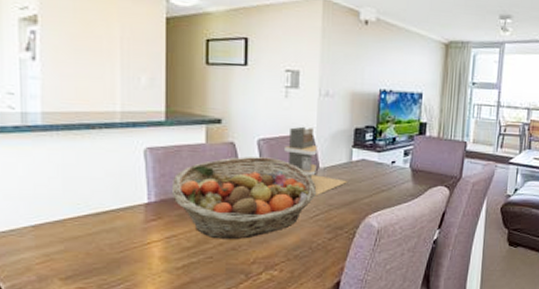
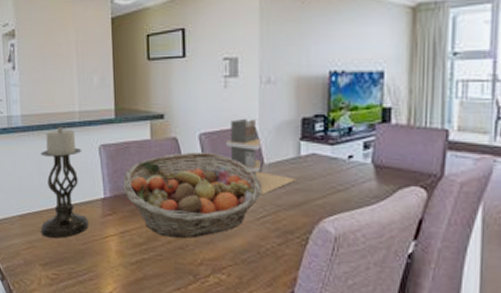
candle holder: none [62,128,127,248] -> present [40,128,89,238]

